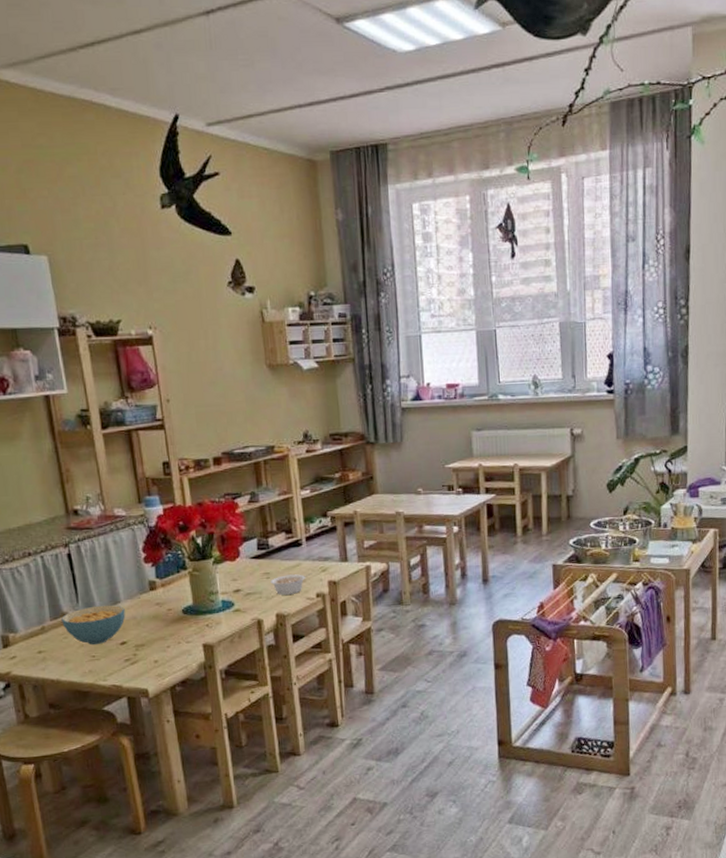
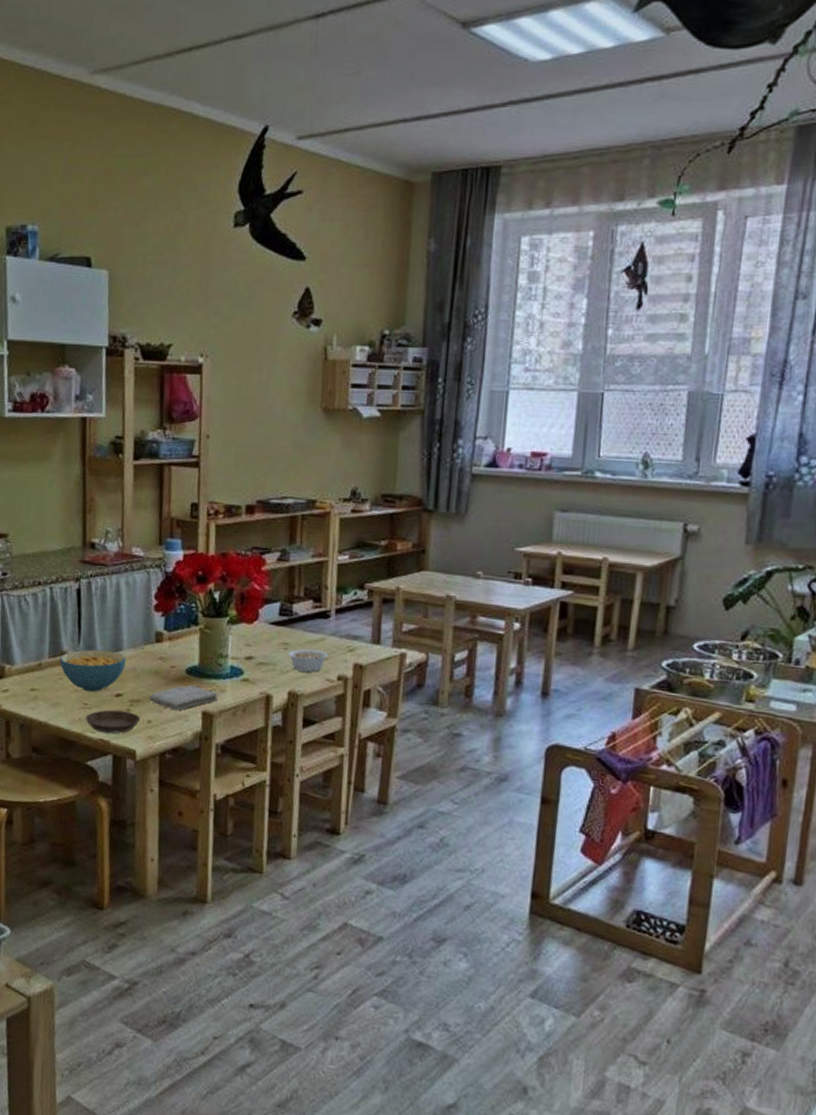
saucer: none [95,656,148,680] -> present [85,709,141,734]
washcloth: none [152,622,216,648] -> present [149,684,218,711]

